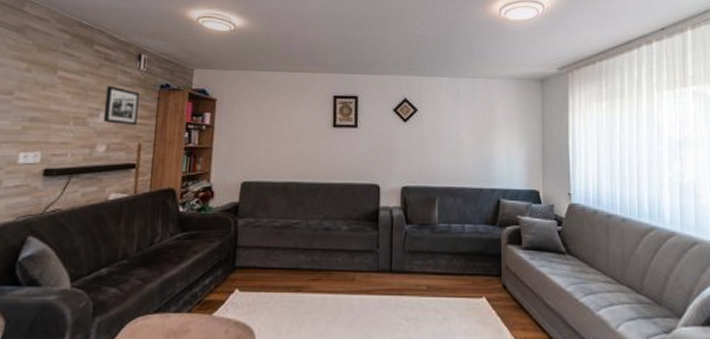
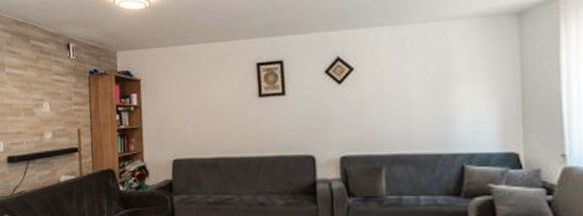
picture frame: present [103,86,140,125] -> none [45,76,74,112]

